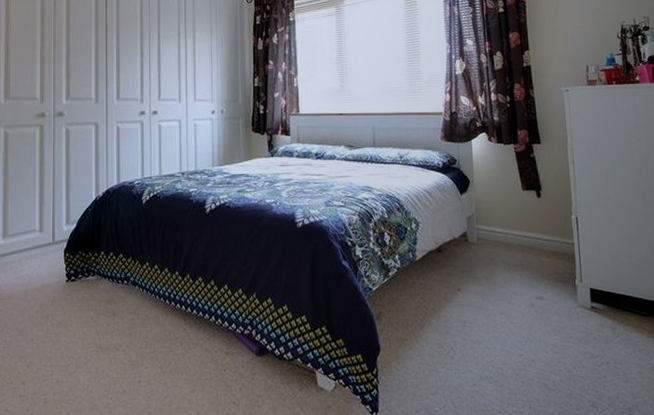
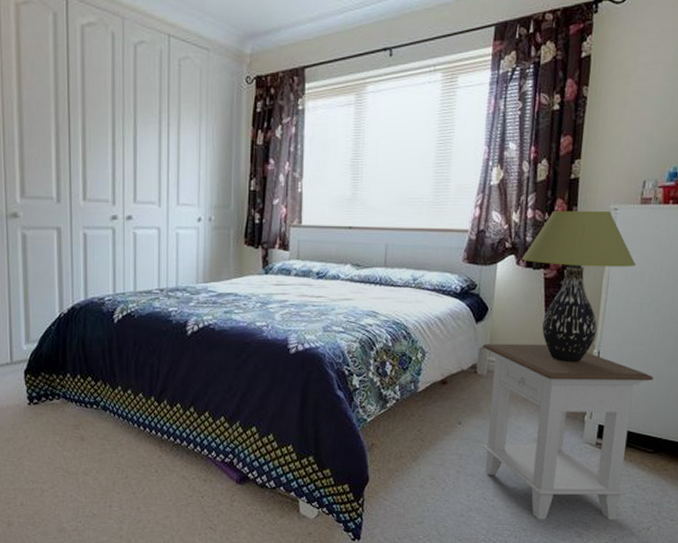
nightstand: none [469,212,632,389] -> present [482,343,653,520]
table lamp: none [492,93,594,229] -> present [521,211,636,363]

